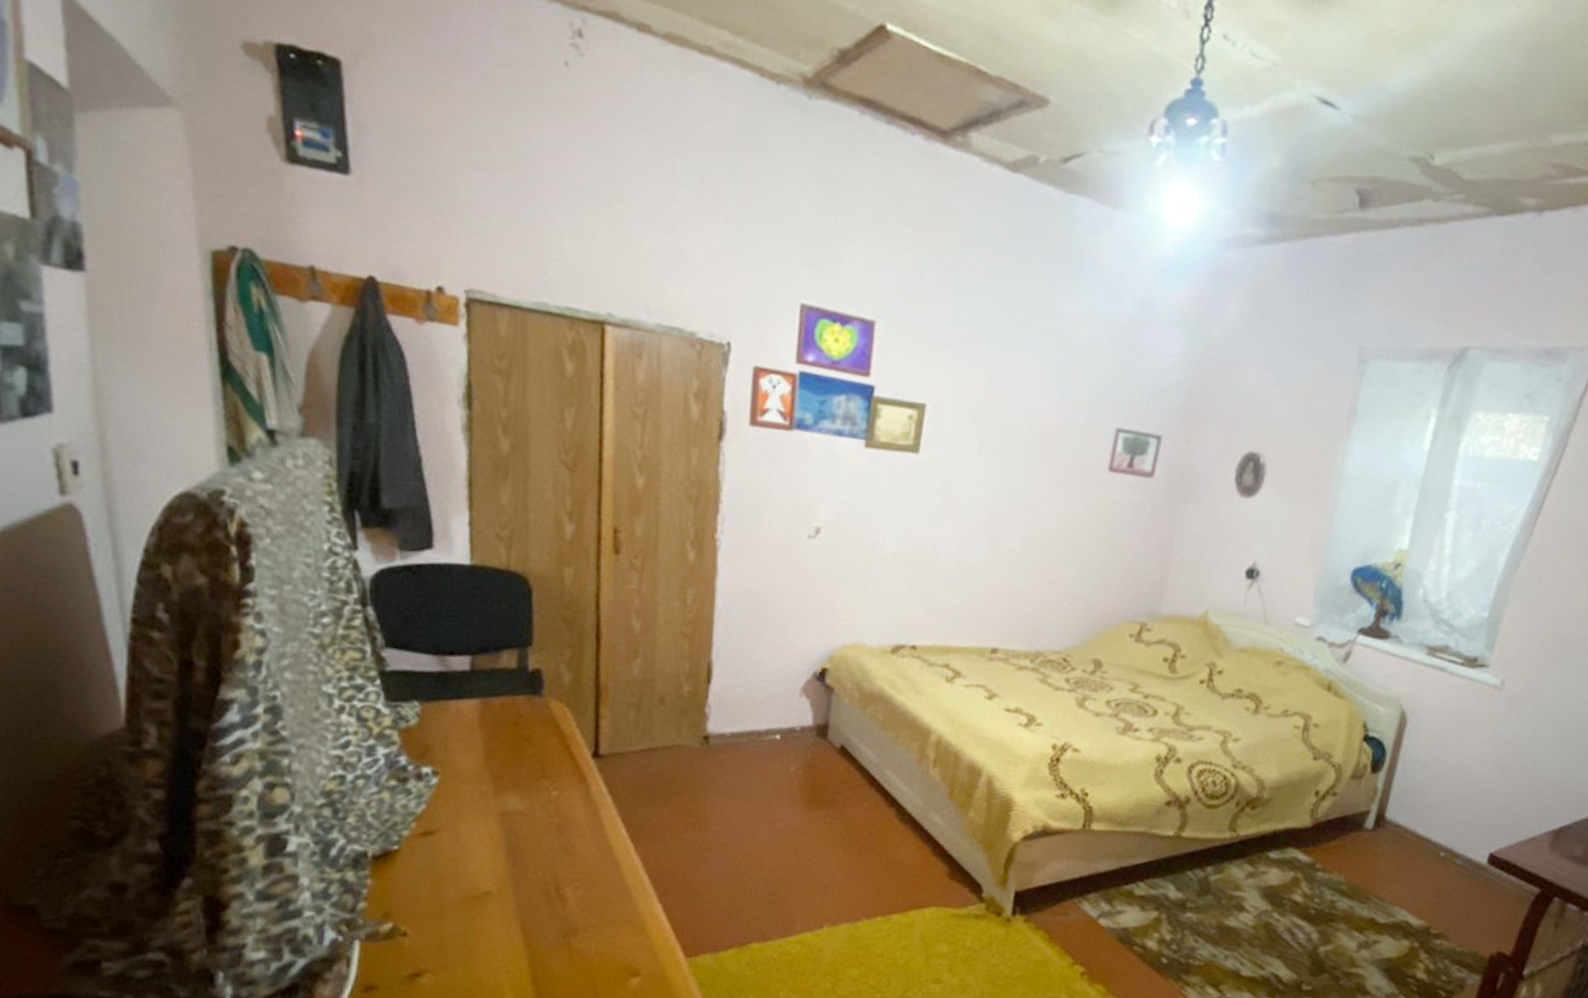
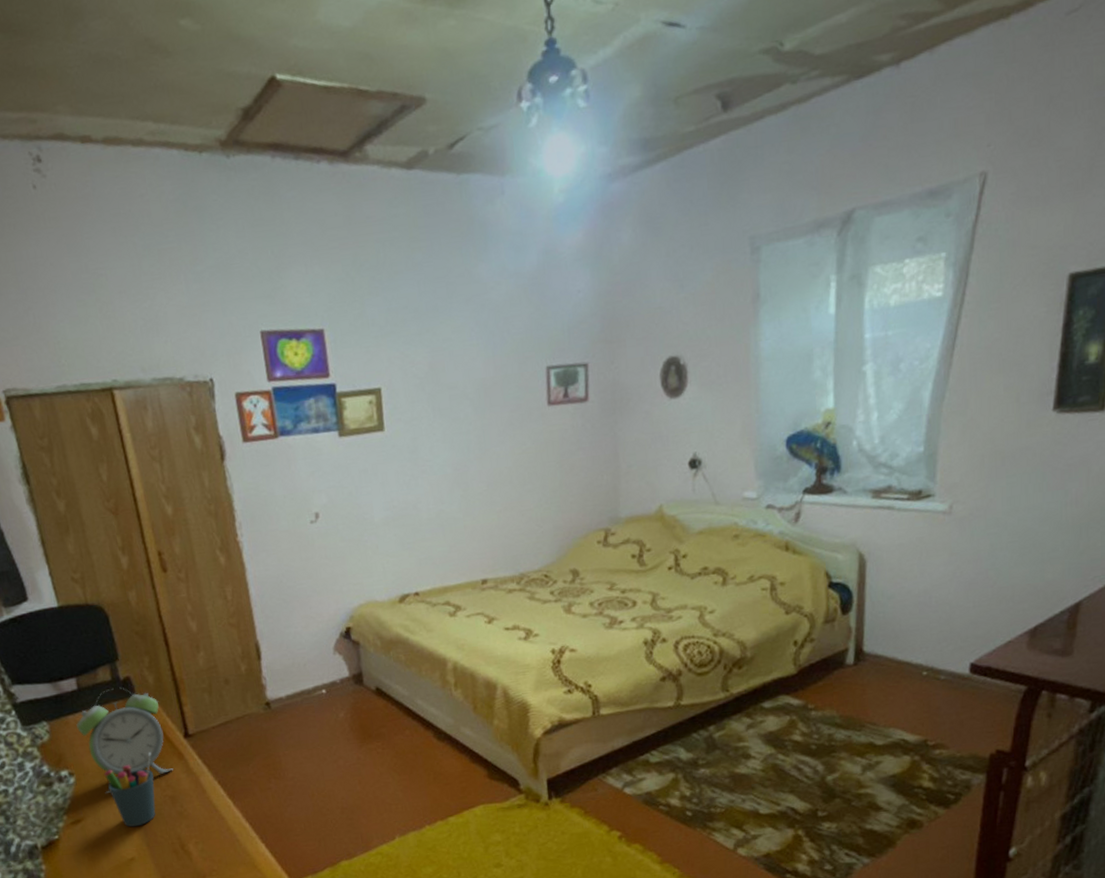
alarm clock: none [457,678,571,806] -> present [76,687,174,793]
pen holder: none [478,765,546,854] -> present [104,751,156,827]

